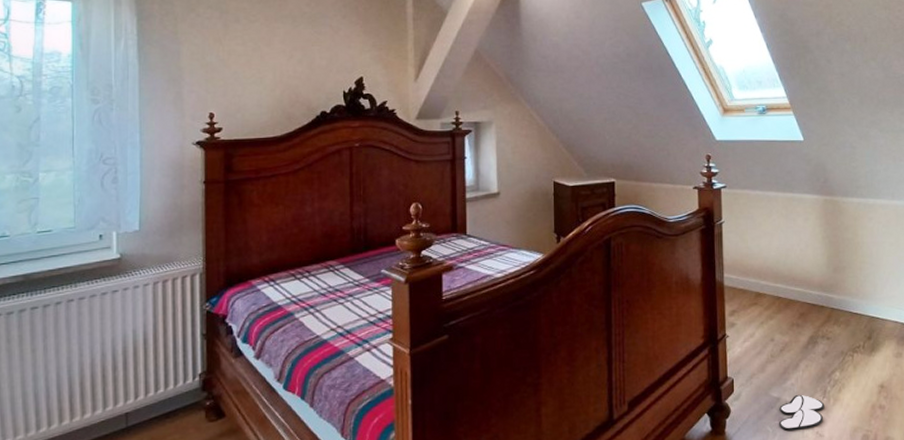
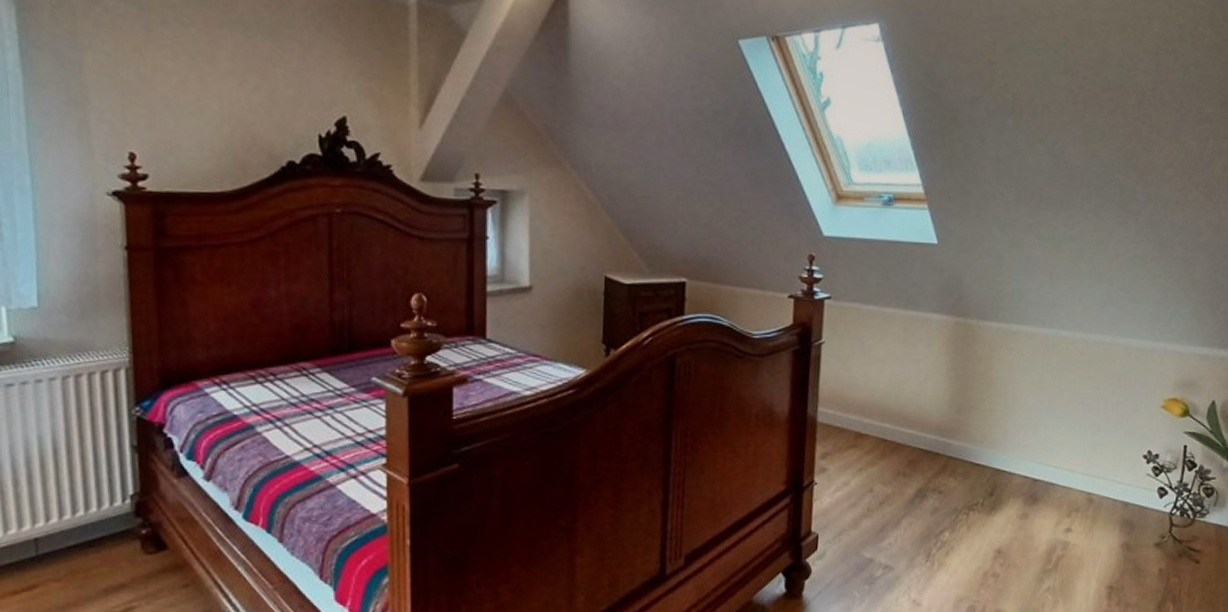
slippers: present [779,394,825,432] -> none [869,556,927,598]

